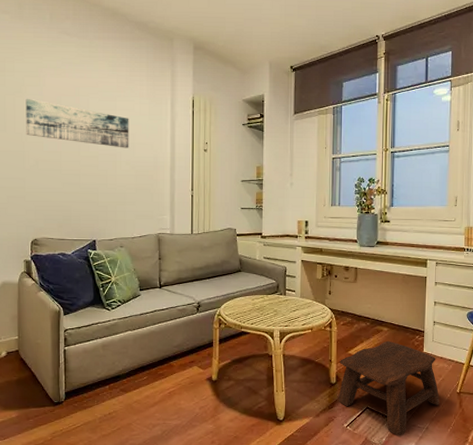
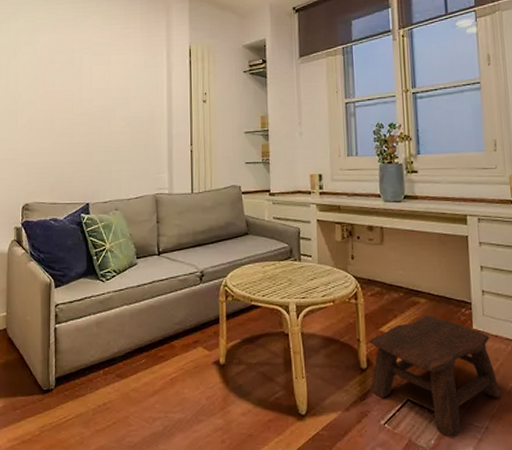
wall art: present [26,98,129,148] -> none [19,57,124,104]

